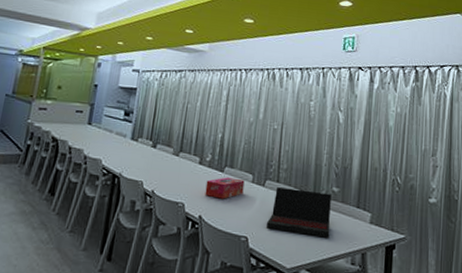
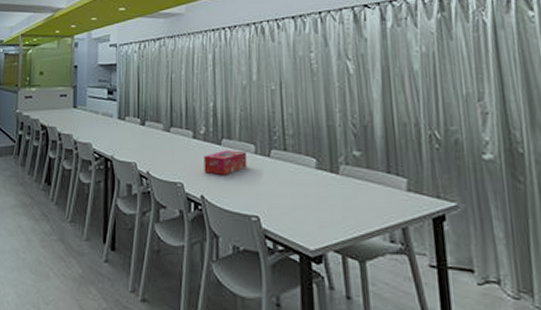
laptop: present [265,187,332,238] -> none [278,157,358,212]

